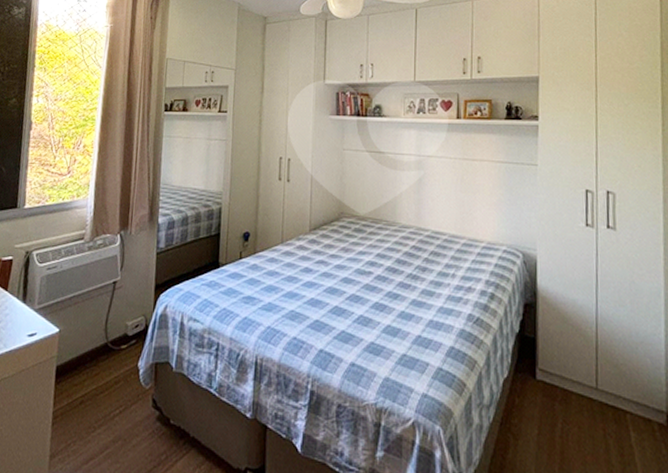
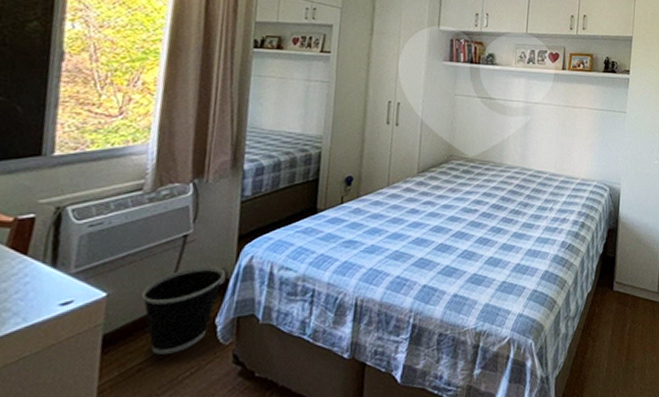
wastebasket: none [83,311,145,391] -> present [141,266,225,355]

